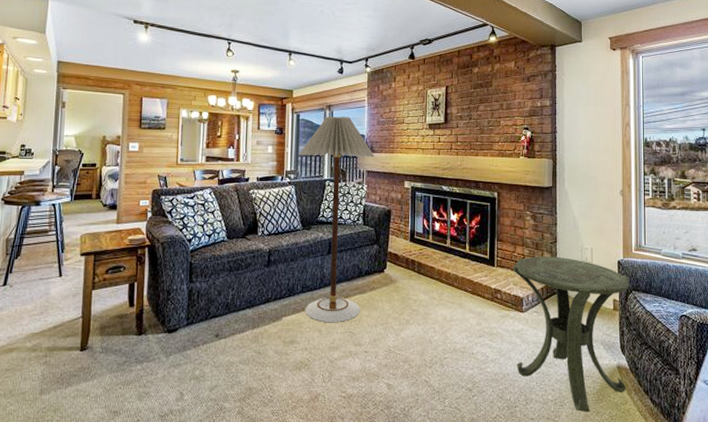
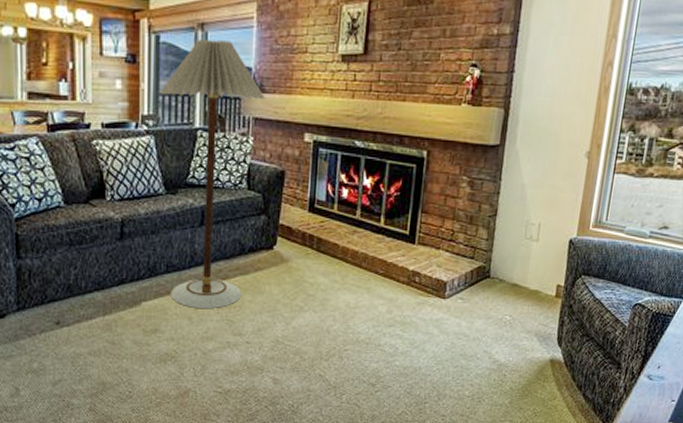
side table: present [513,256,630,413] -> none [430,232,581,409]

